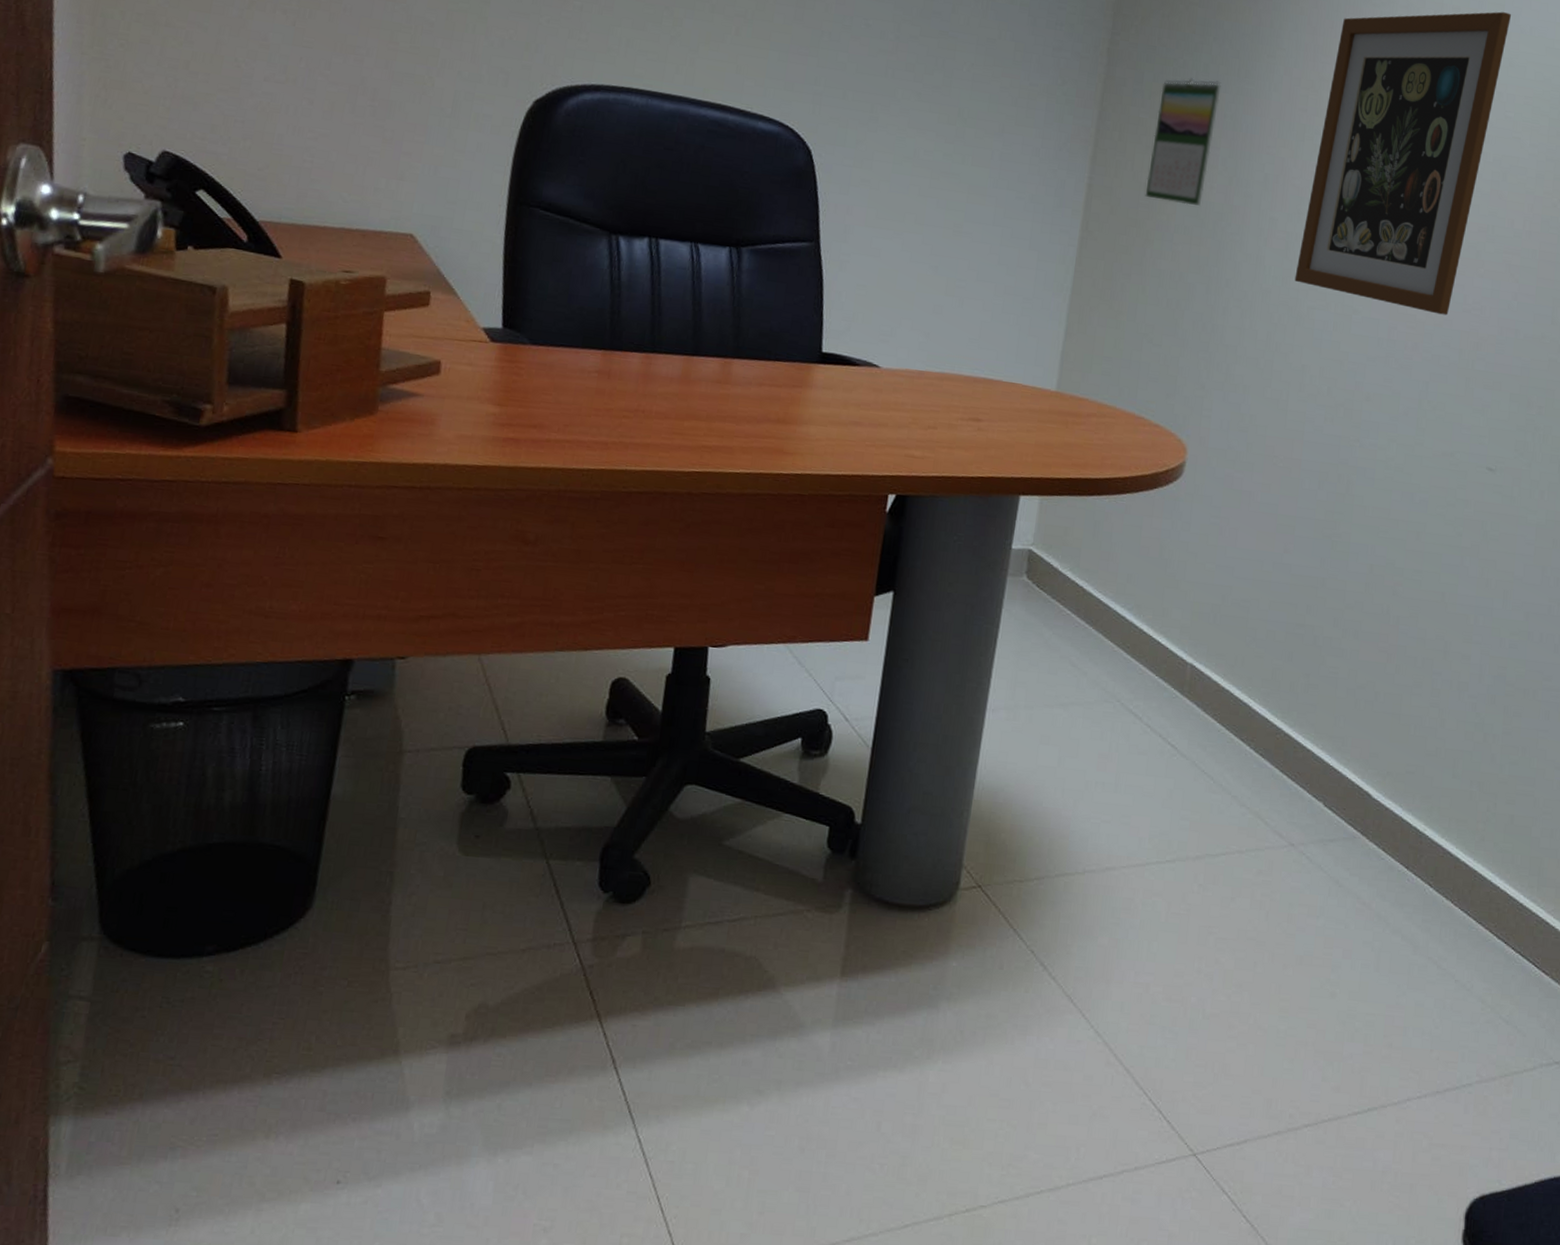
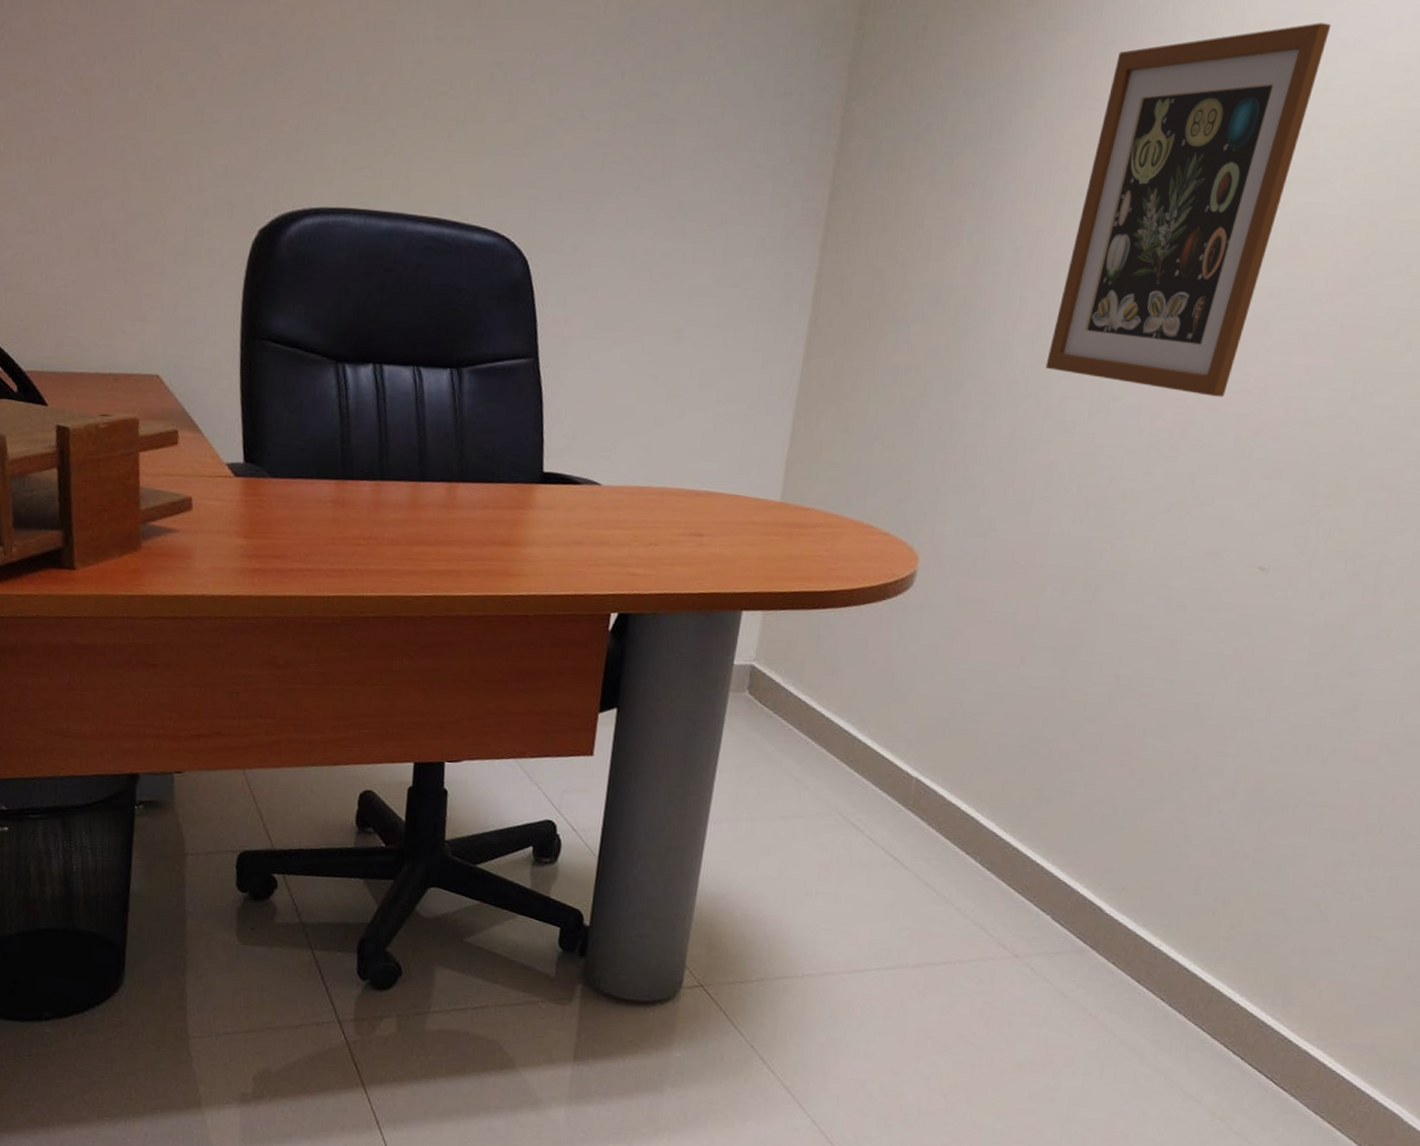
calendar: present [1145,78,1221,207] -> none [879,142,970,291]

